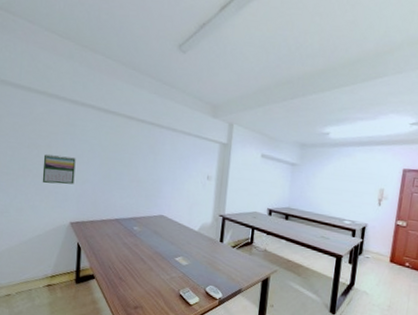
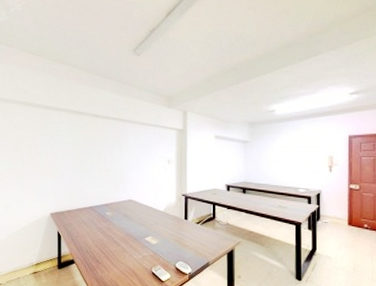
calendar: present [42,154,76,185] -> none [24,155,52,181]

